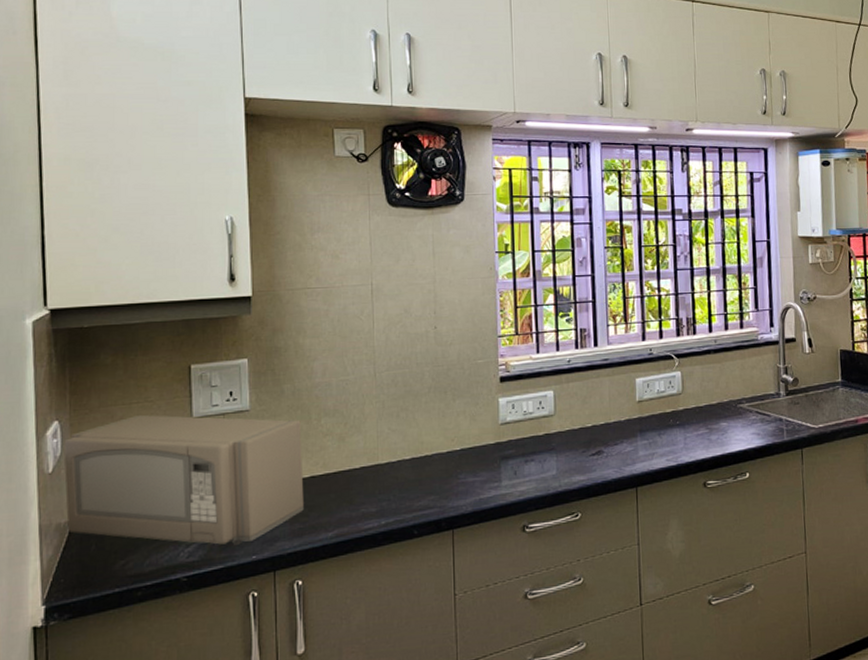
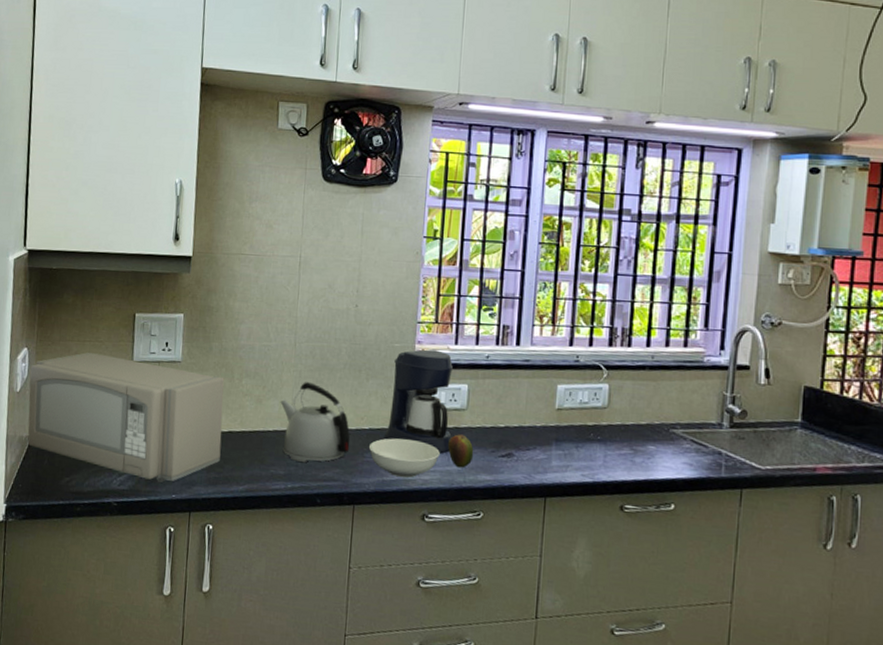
kettle: none [365,411,443,496] -> present [280,382,350,463]
bowl: none [462,453,533,493] -> present [368,438,440,478]
coffee maker: none [476,361,543,461] -> present [383,349,453,453]
fruit: none [541,440,566,473] -> present [448,434,474,468]

